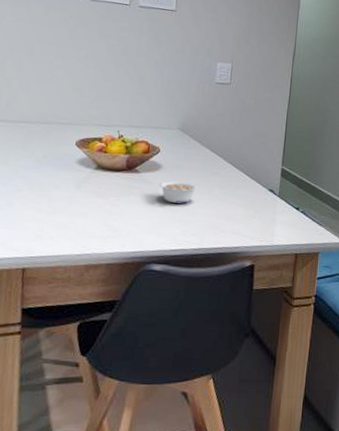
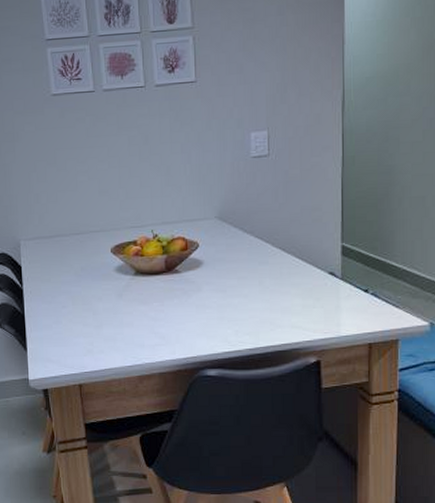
legume: present [159,180,198,204] -> none [203,275,245,301]

